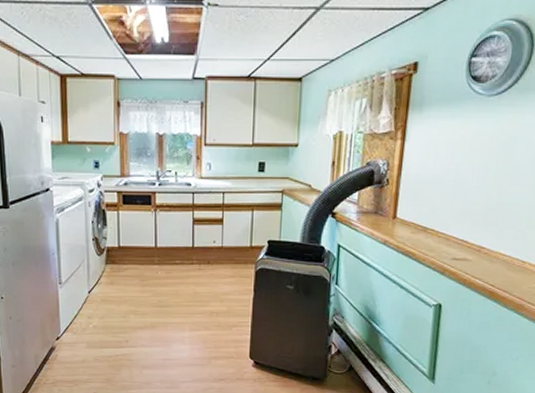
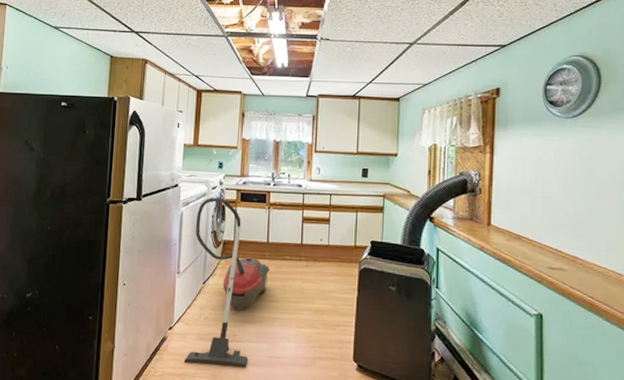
vacuum cleaner: none [74,202,160,370] -> present [184,198,270,367]

